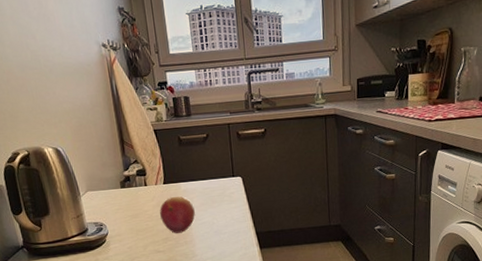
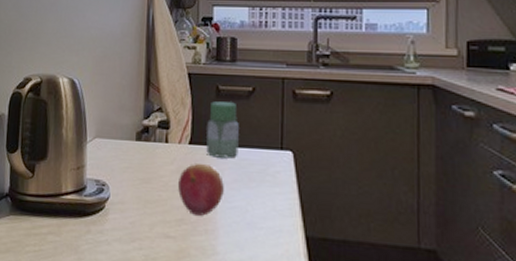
jar: none [175,147,202,191] -> present [206,101,239,159]

